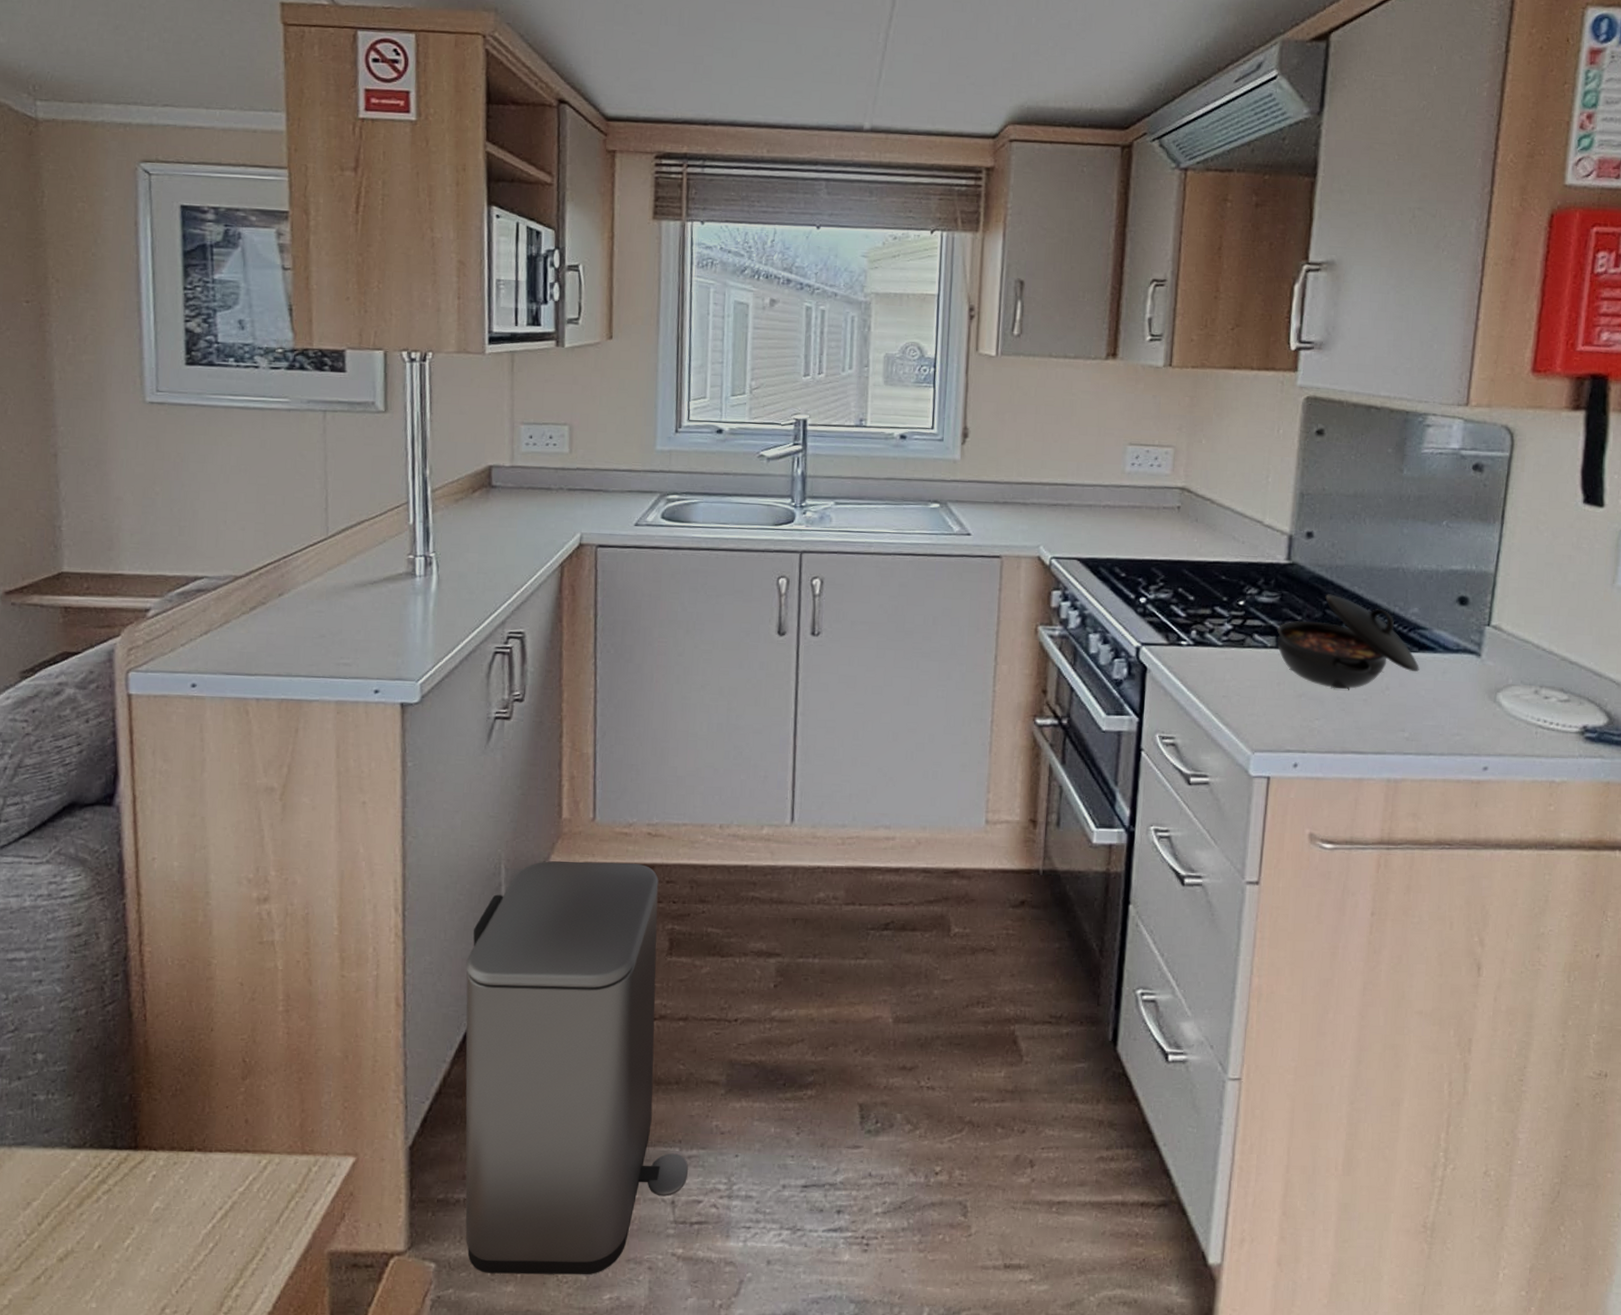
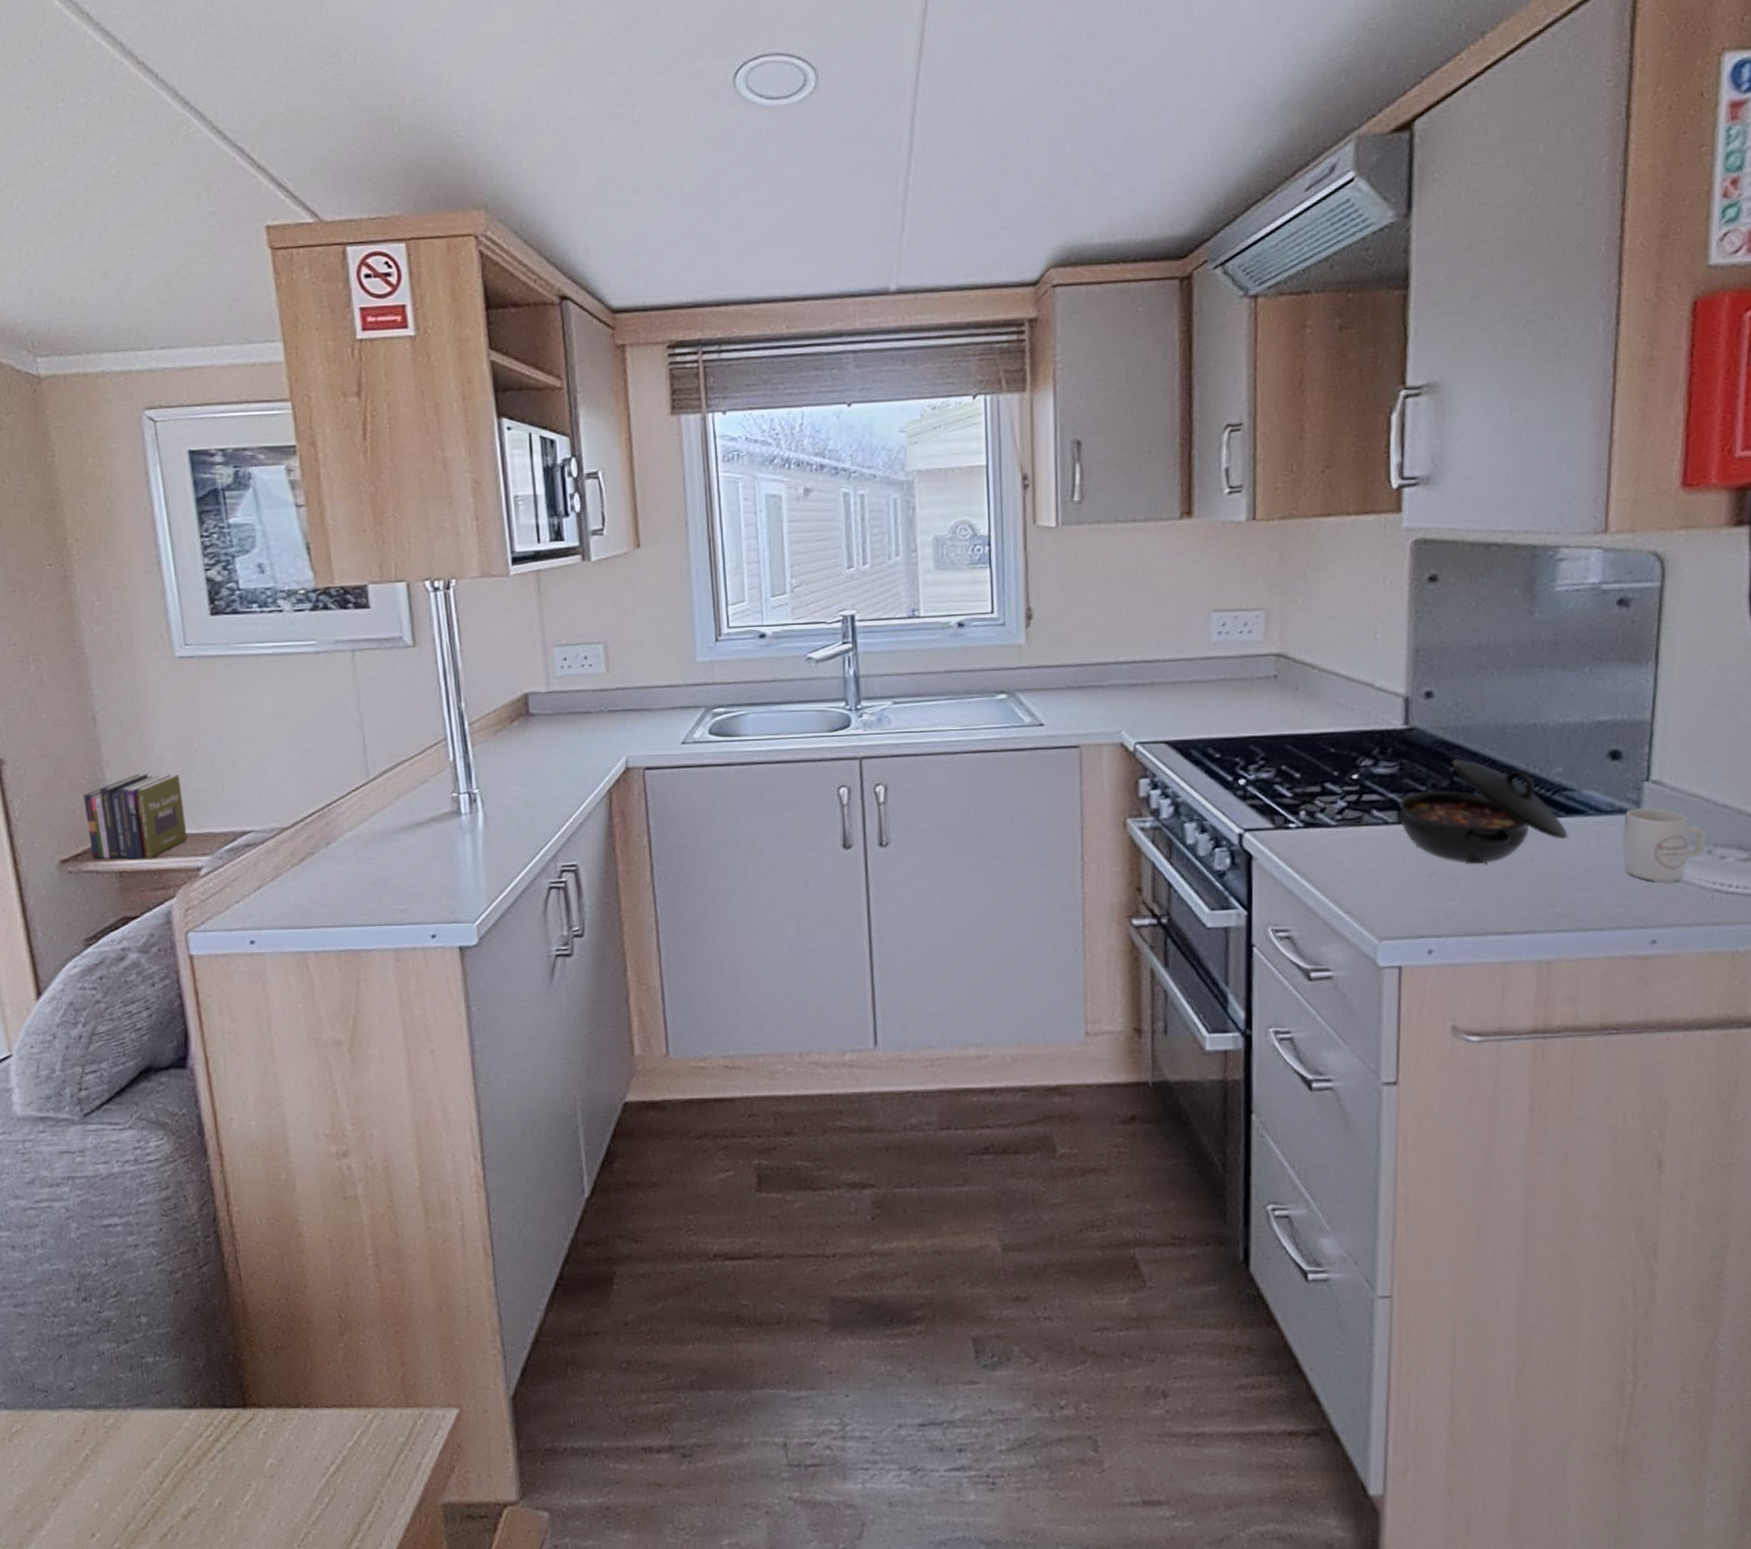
books: none [35,512,139,597] -> present [83,773,187,859]
pedal bin: present [465,861,689,1275] -> none [550,1099,799,1522]
mug: none [1464,648,1534,717] -> present [1622,807,1706,883]

